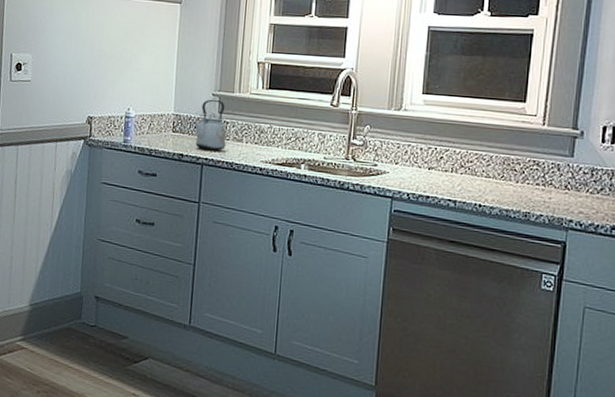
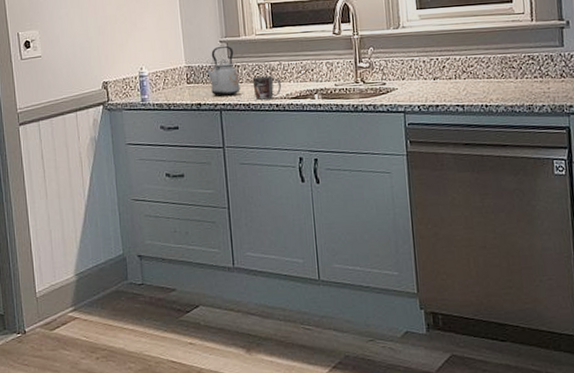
mug: none [239,136,268,161] -> present [252,76,281,100]

